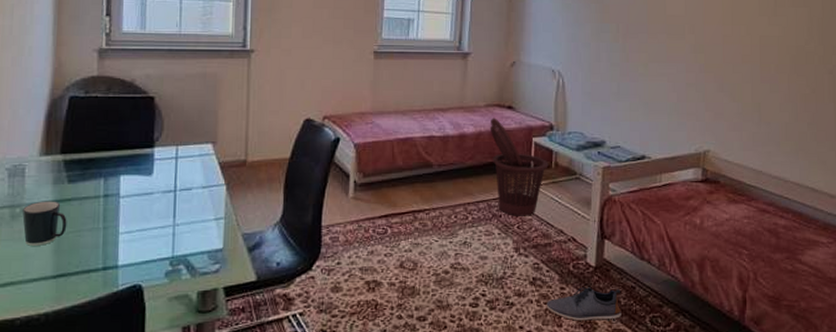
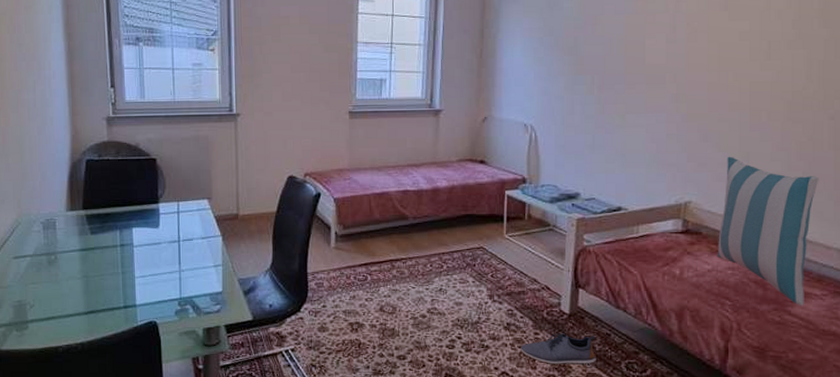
mug: present [22,201,67,246] -> none [57,249,93,287]
laundry basket: present [489,118,549,216] -> none [462,172,522,266]
pillow: none [734,106,822,254] -> present [717,156,819,306]

